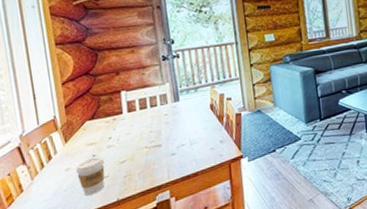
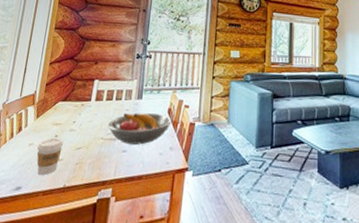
fruit bowl: none [149,111,217,147] -> present [108,113,172,145]

